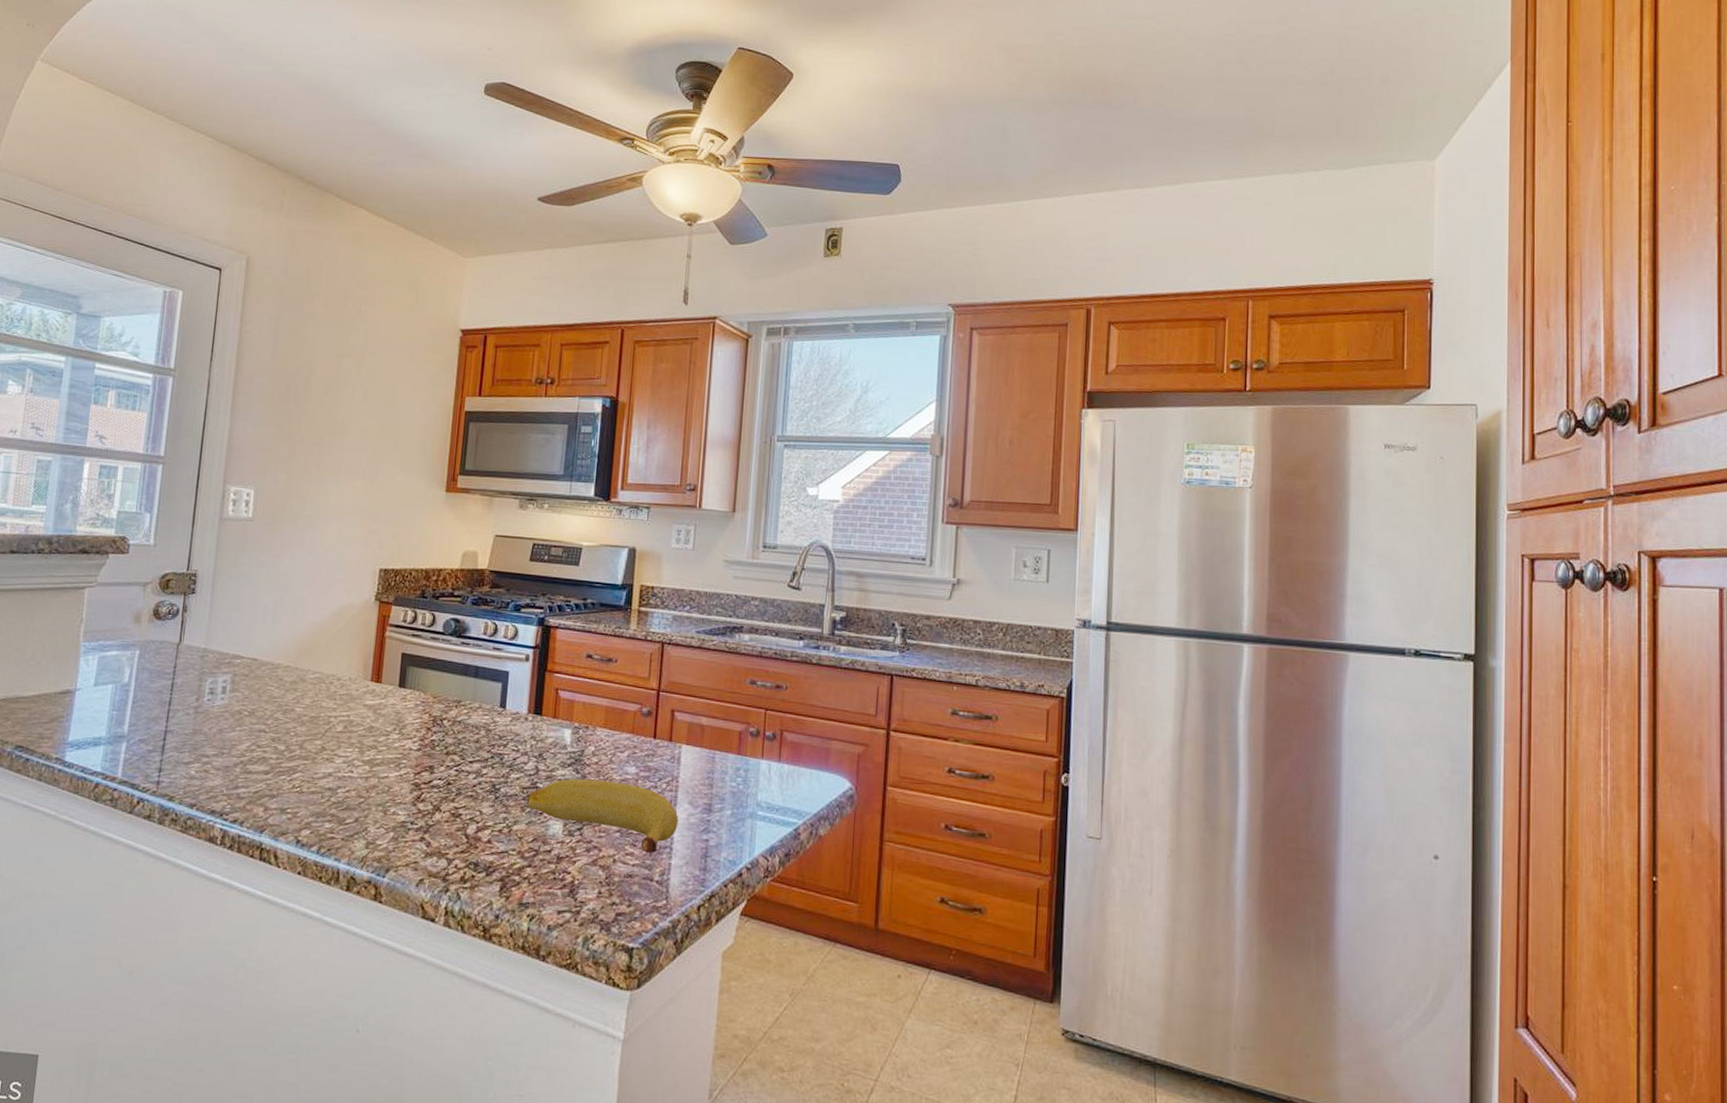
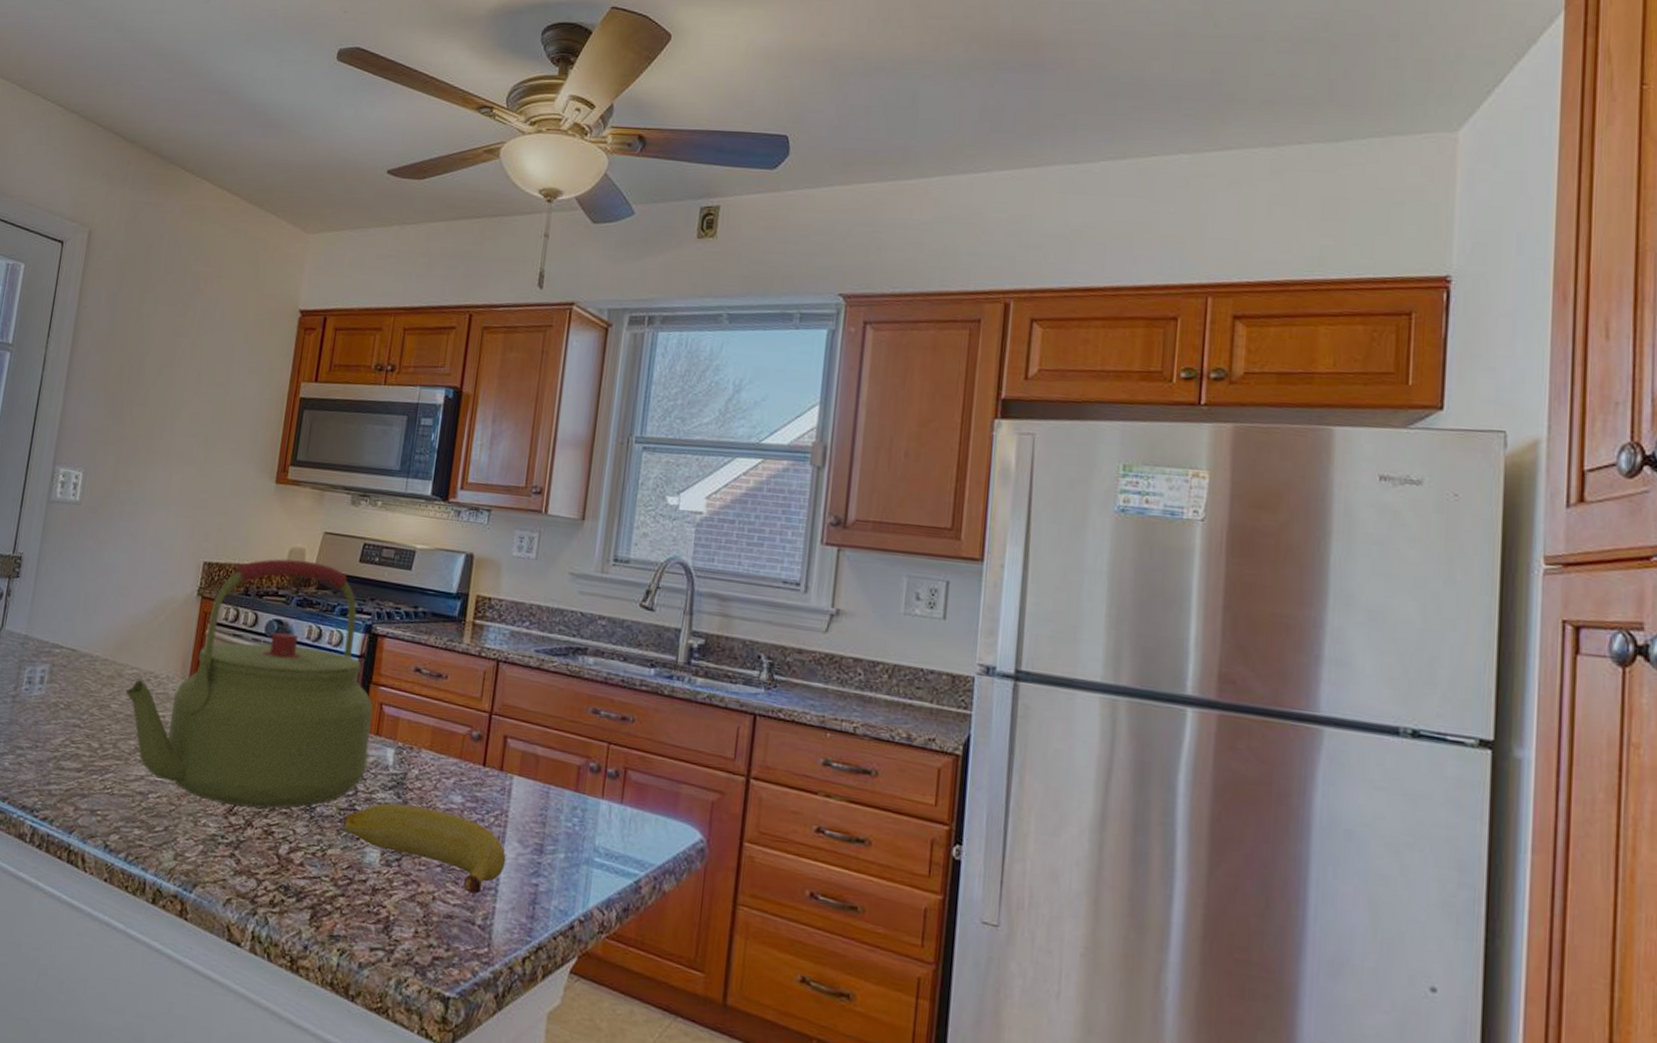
kettle: none [309,562,550,795] -> present [125,559,373,809]

